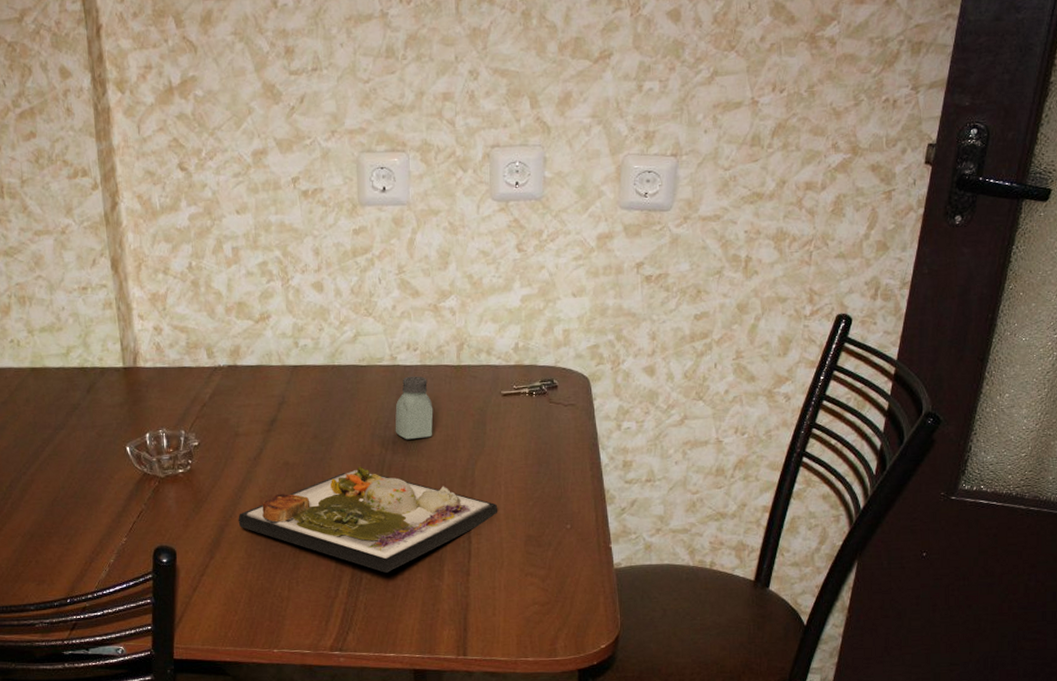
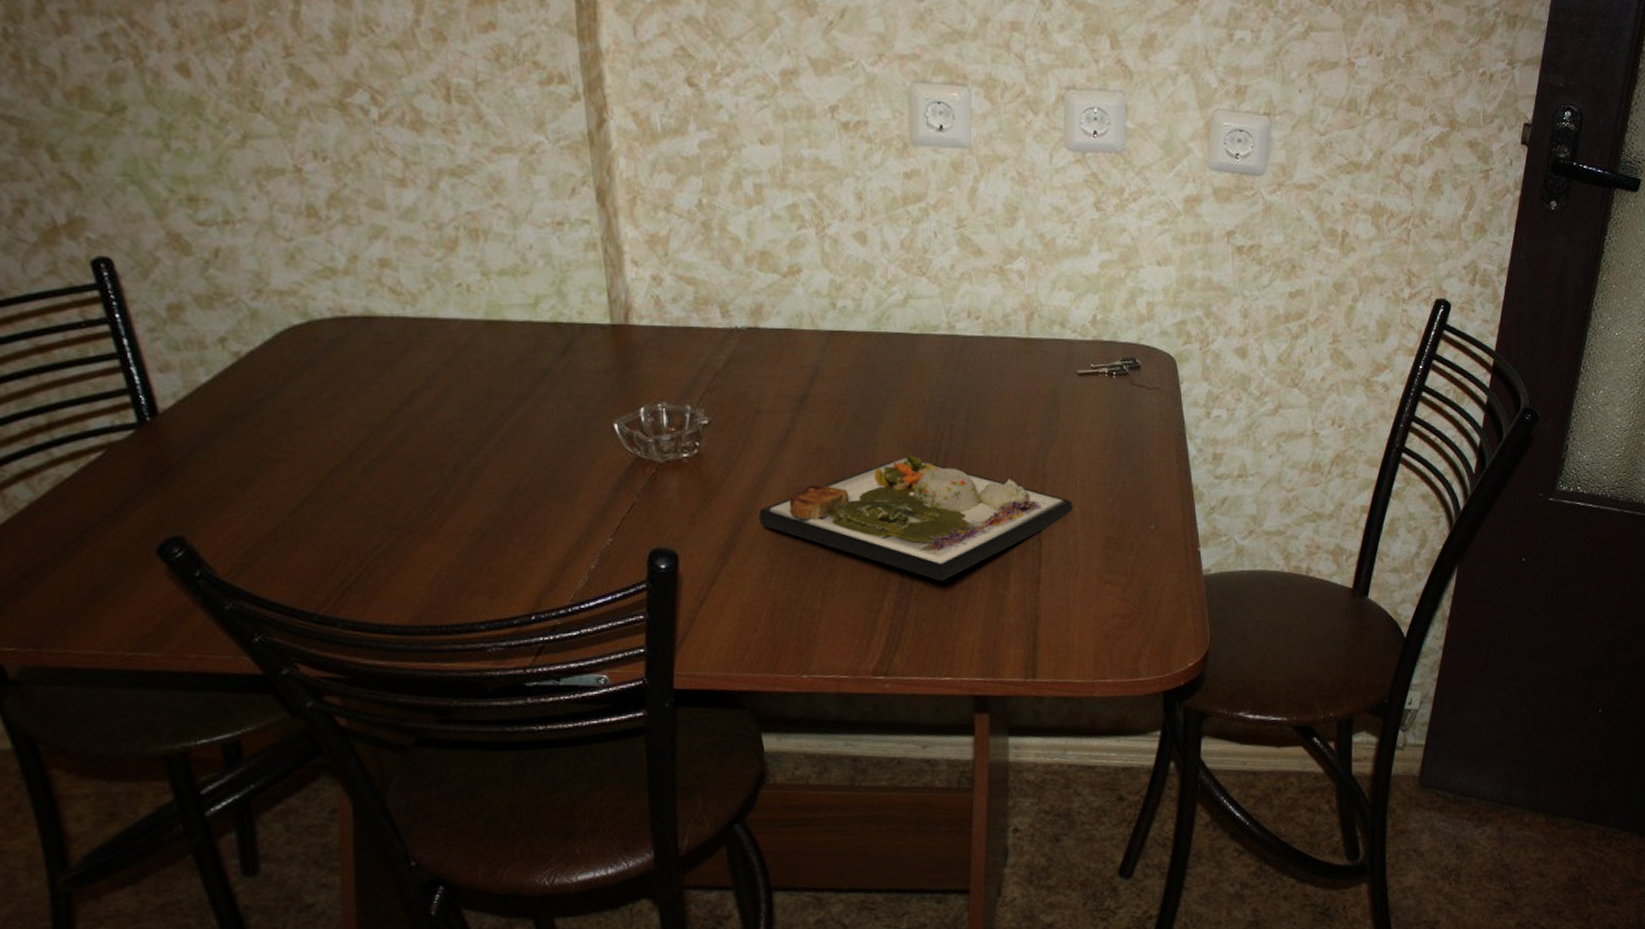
saltshaker: present [395,376,434,440] -> none [952,349,998,424]

